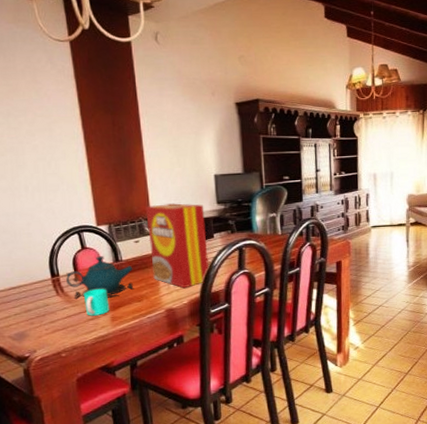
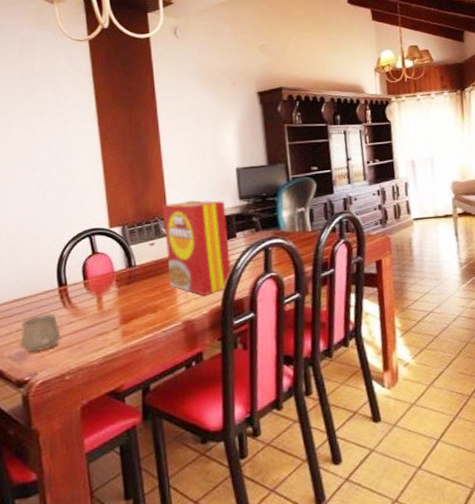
cup: none [18,300,55,333] -> present [19,313,60,352]
teapot: present [66,256,134,299] -> none [75,261,148,311]
cup: present [84,289,110,316] -> none [93,299,121,331]

